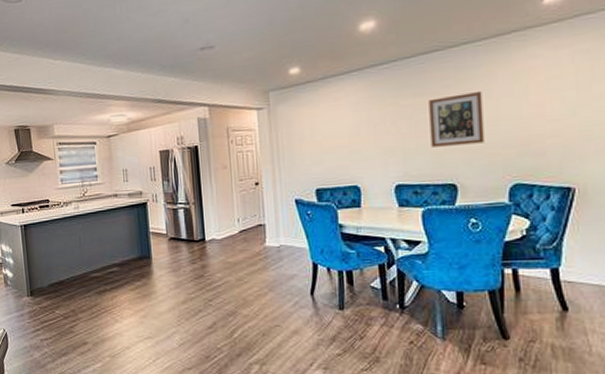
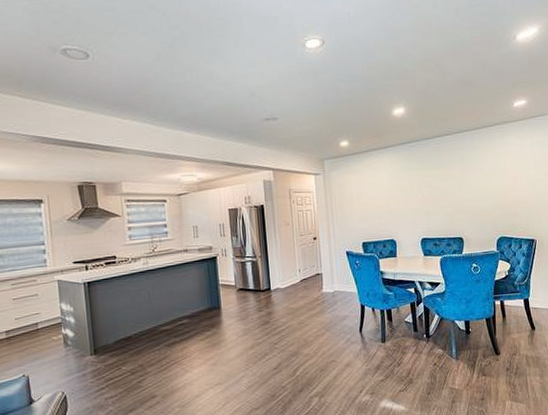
wall art: present [429,92,484,147] -> none [443,168,480,209]

